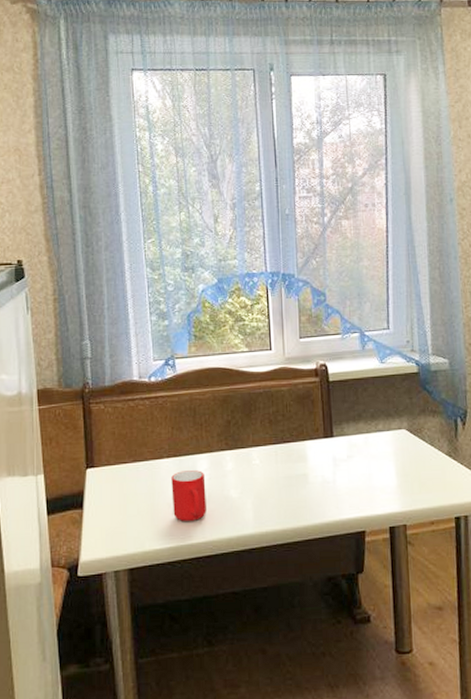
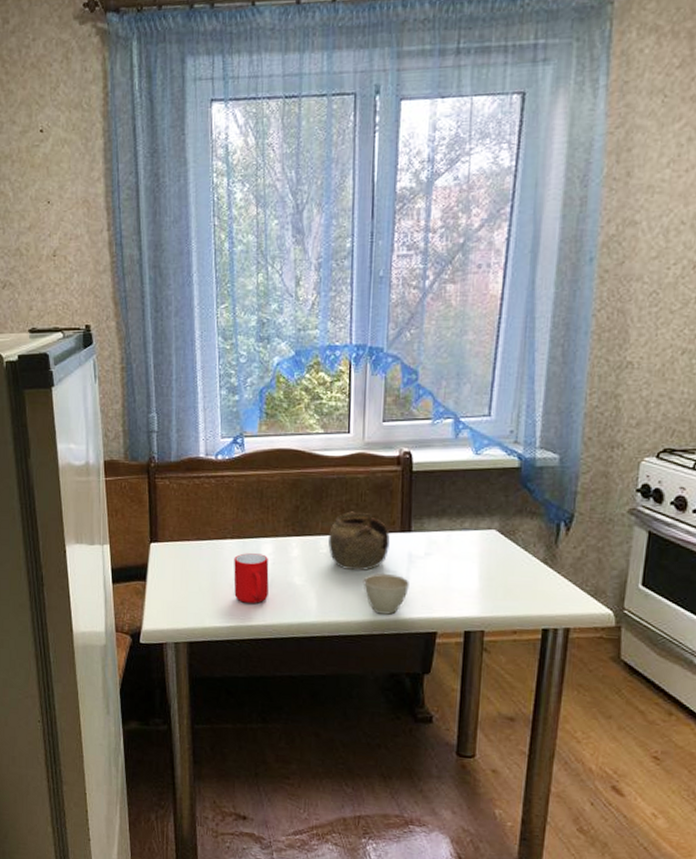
teapot: none [260,422,315,479] -> present [328,511,390,571]
cup: none [294,478,337,519] -> present [363,572,409,615]

